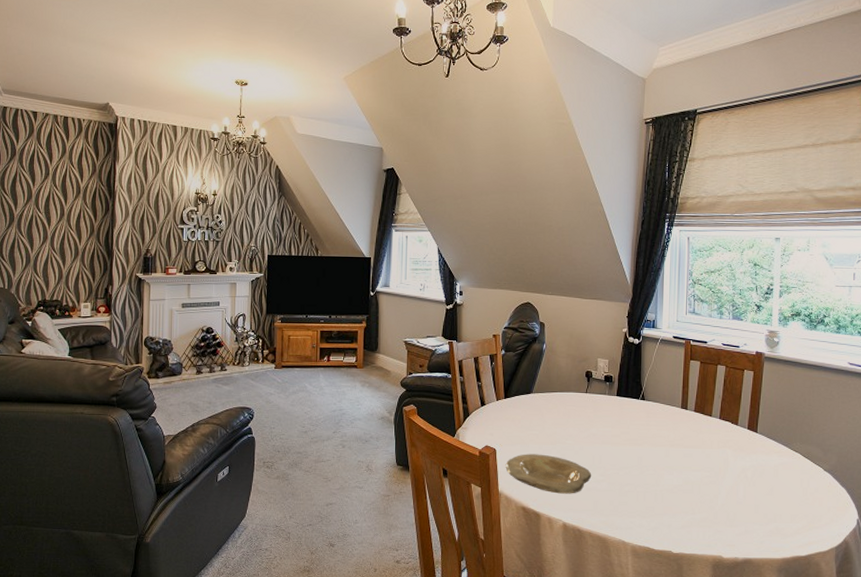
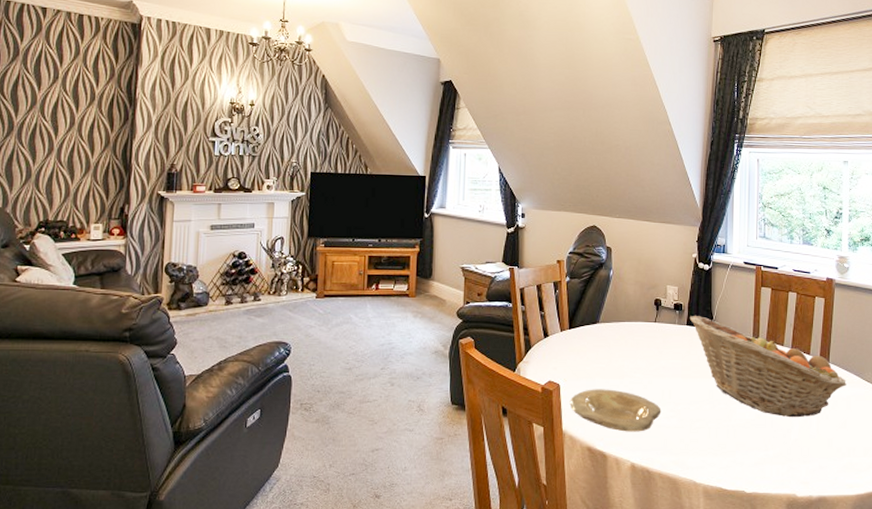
fruit basket: none [620,387,774,485] -> present [690,316,846,418]

